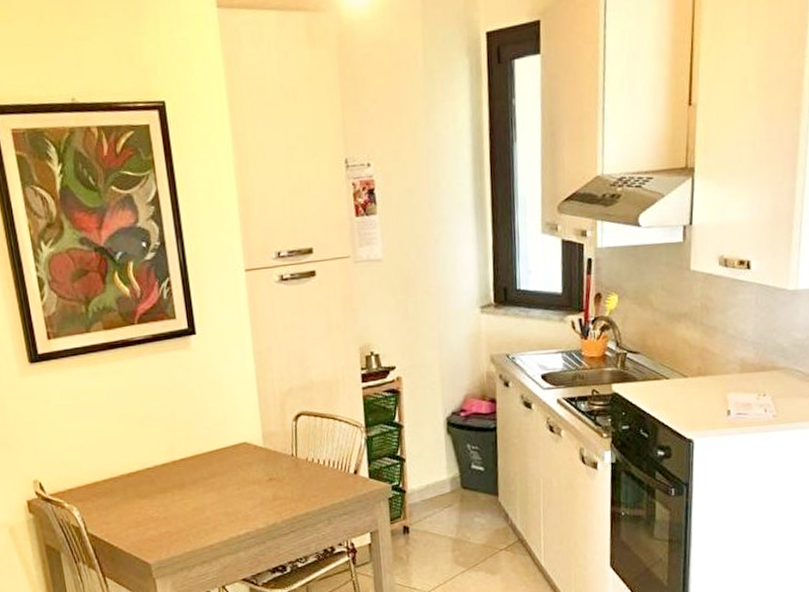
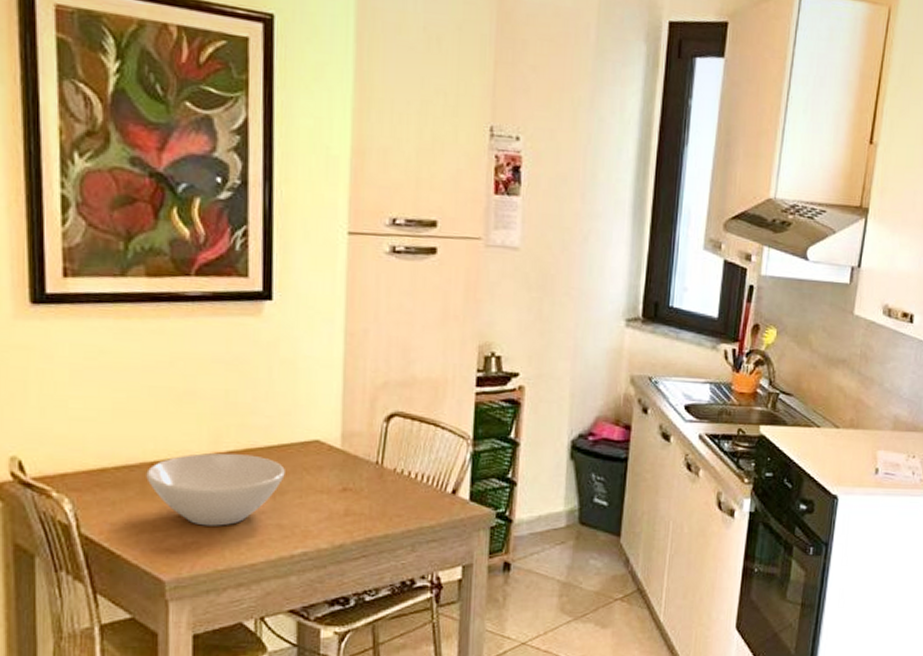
bowl: none [126,460,225,519] -> present [146,453,285,526]

